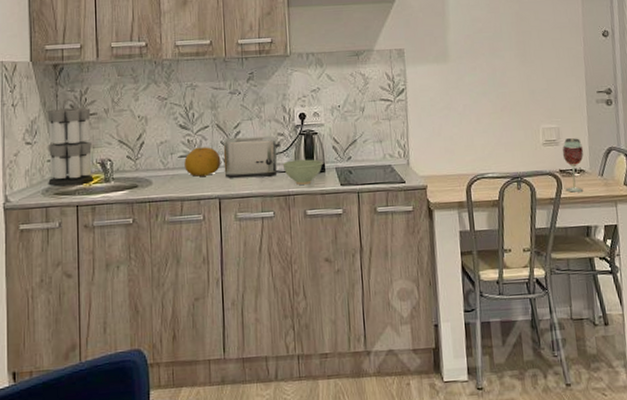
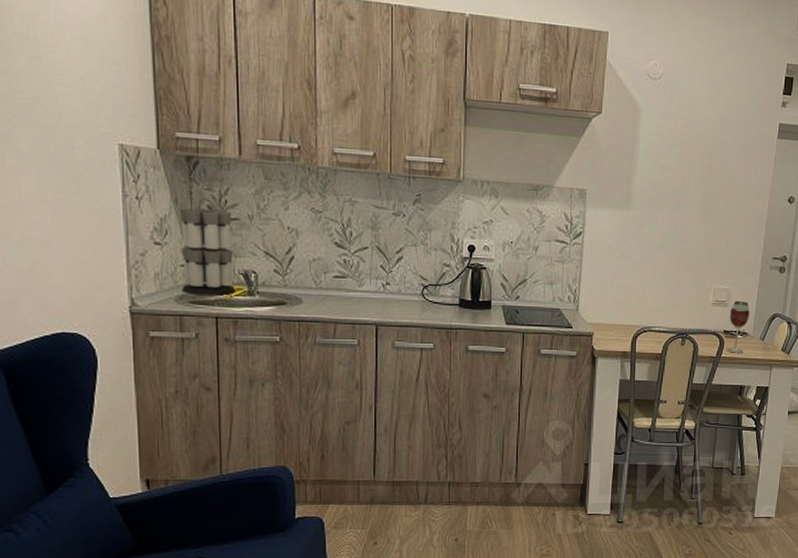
fruit: present [184,147,221,177] -> none [339,269,380,300]
toaster: present [223,136,281,179] -> none [383,262,446,309]
bowl: present [282,159,323,185] -> none [446,293,490,319]

